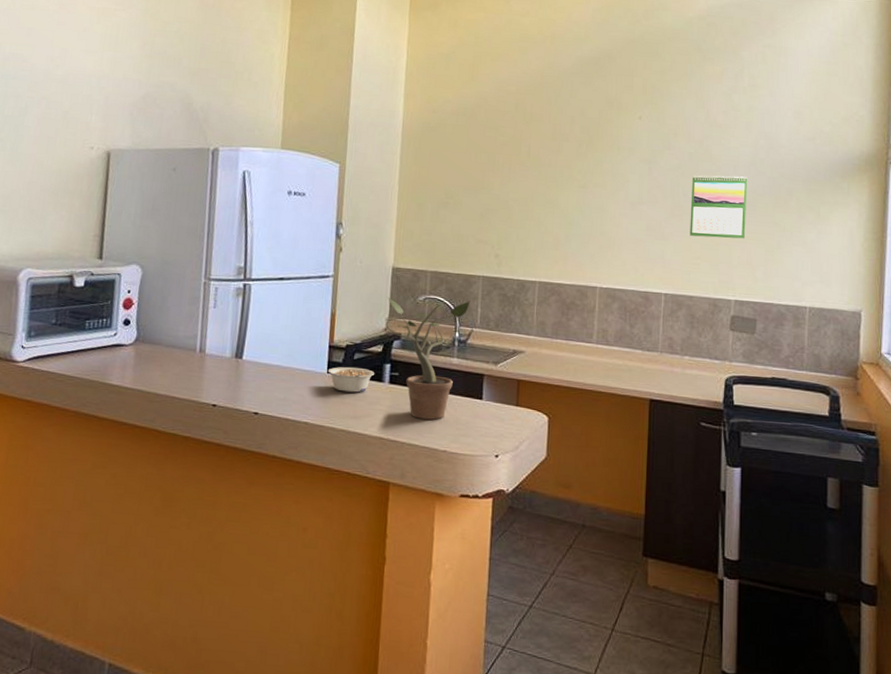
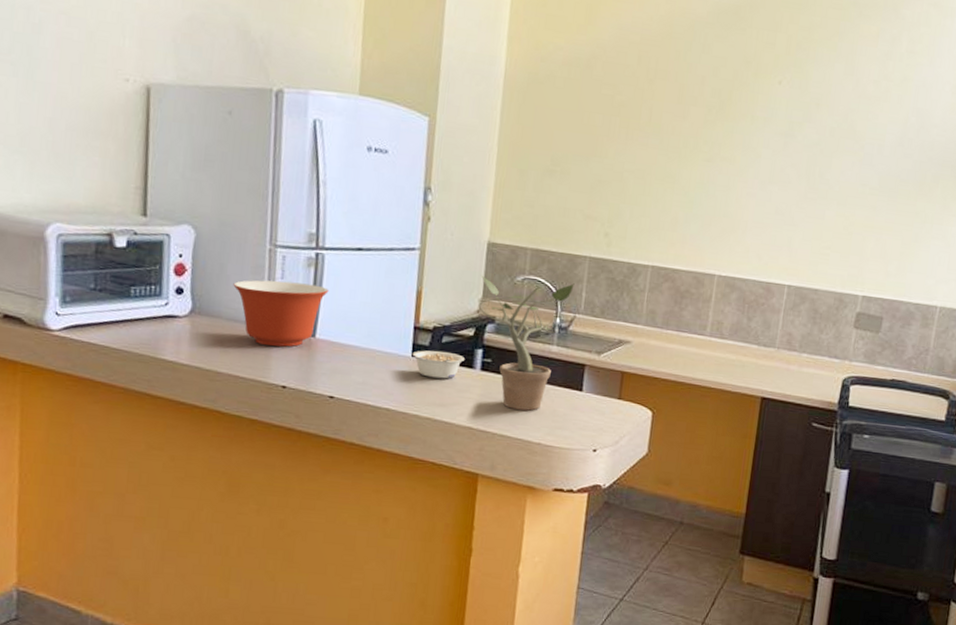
mixing bowl: none [172,309,255,369] -> present [233,280,329,347]
calendar: present [690,174,748,239] -> none [822,154,893,229]

